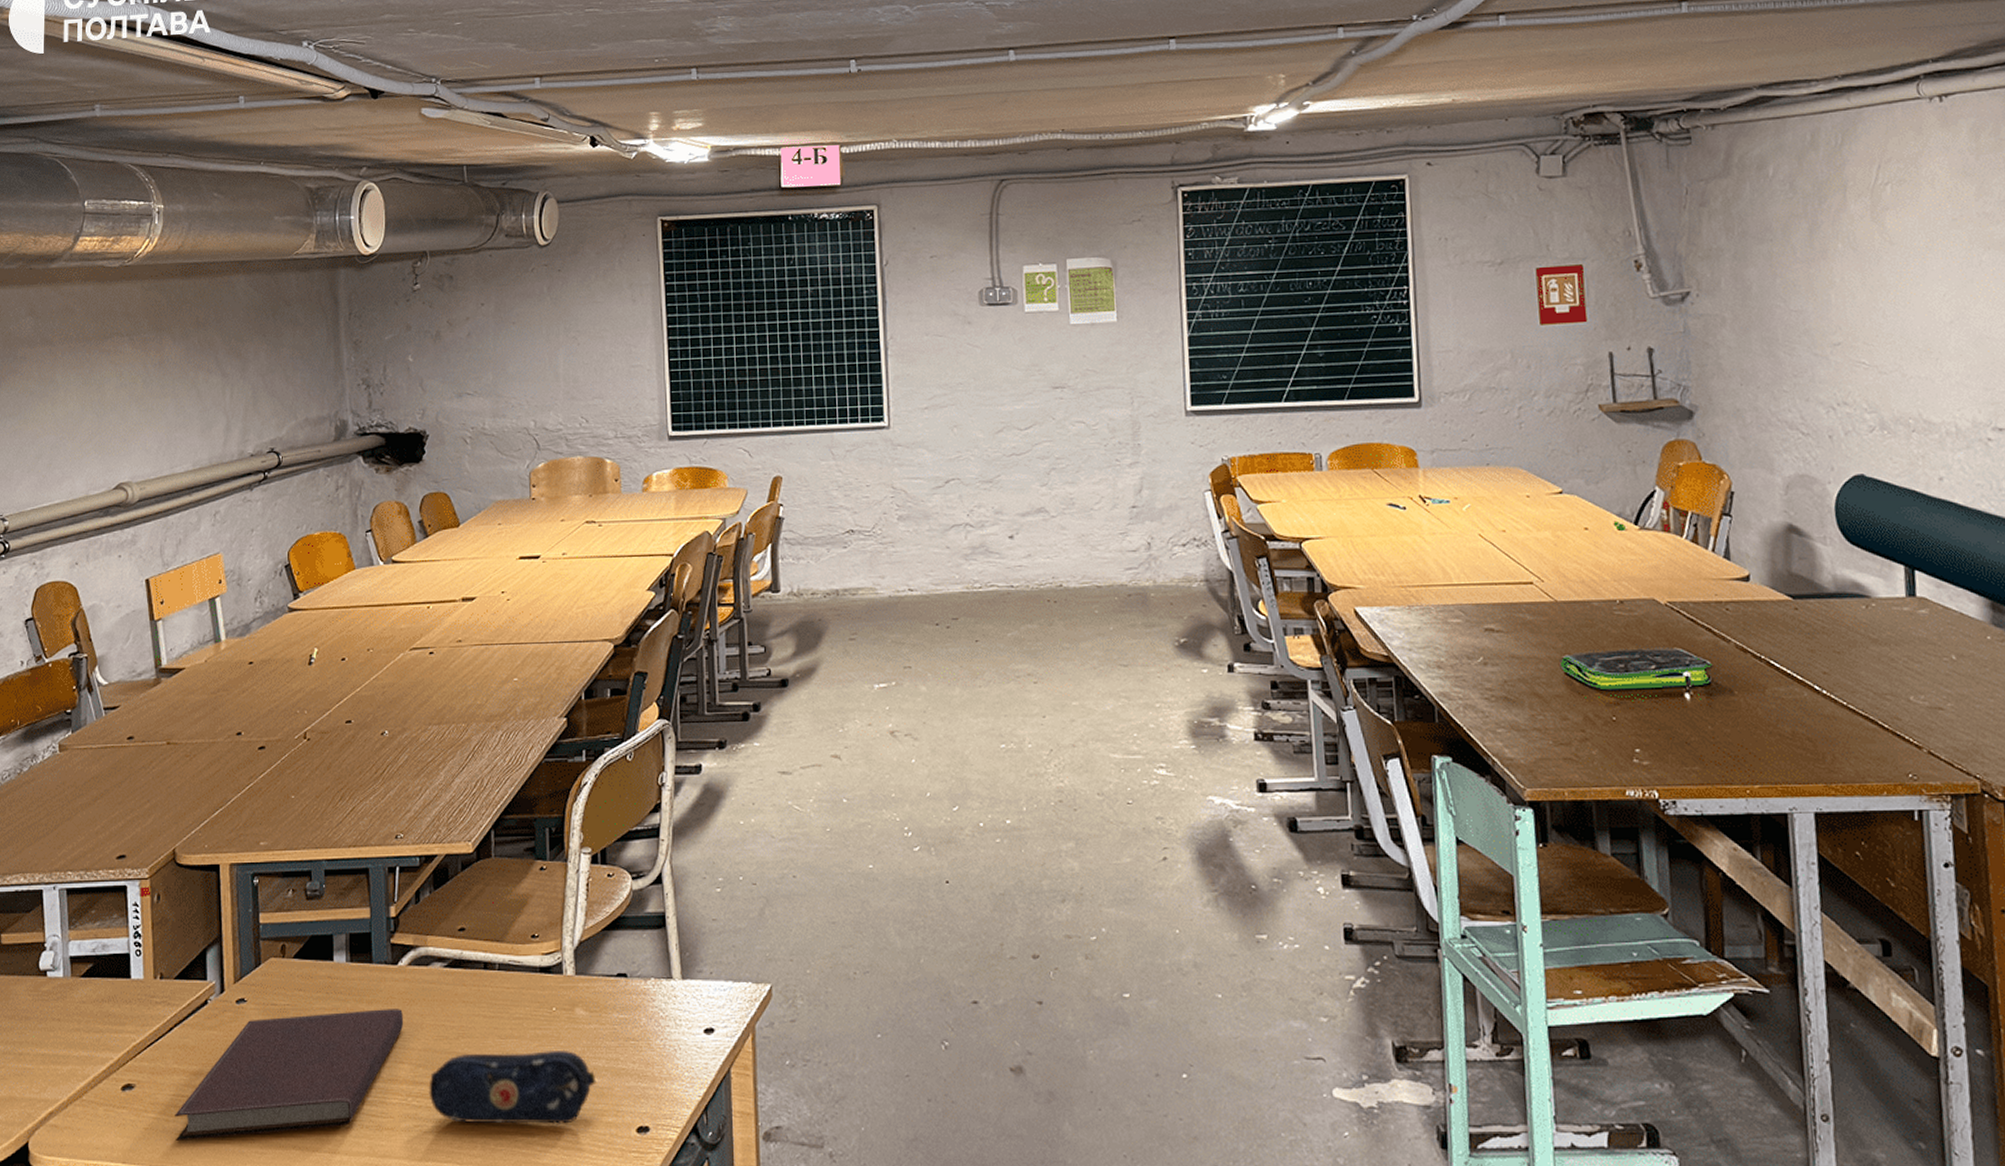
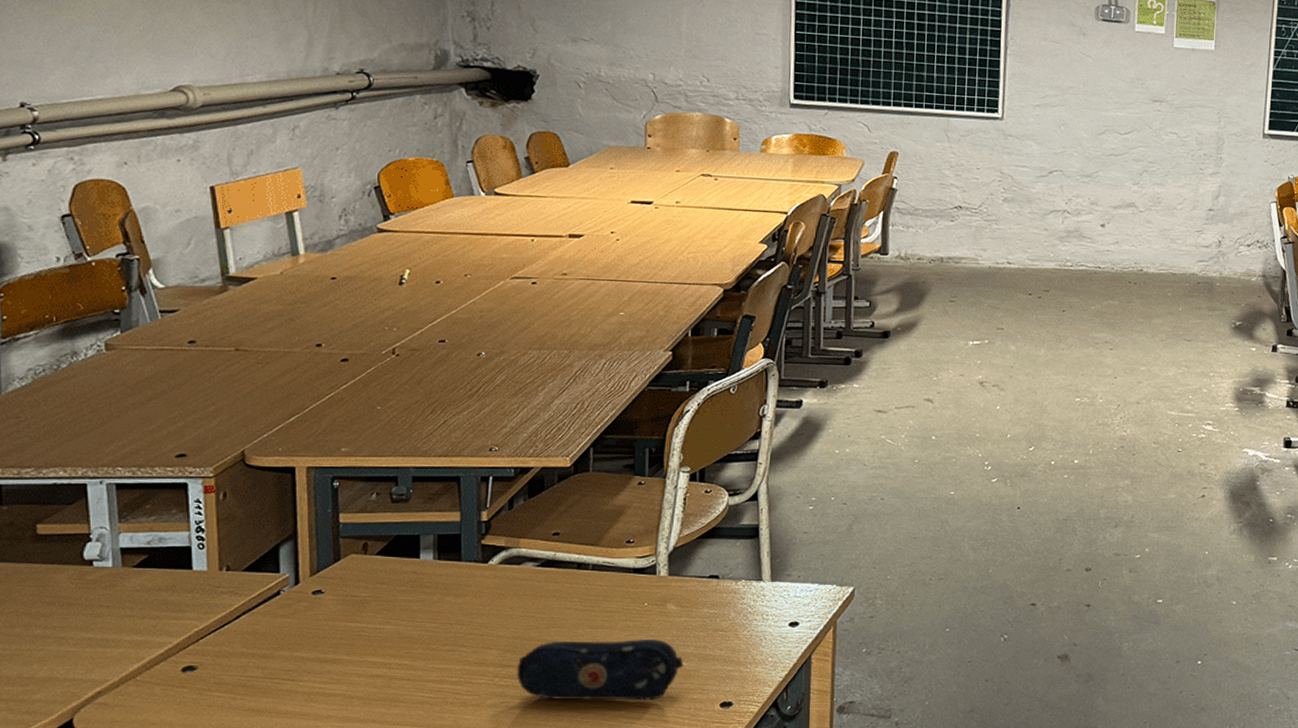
notebook: present [175,1009,404,1142] -> none [243,602,493,718]

